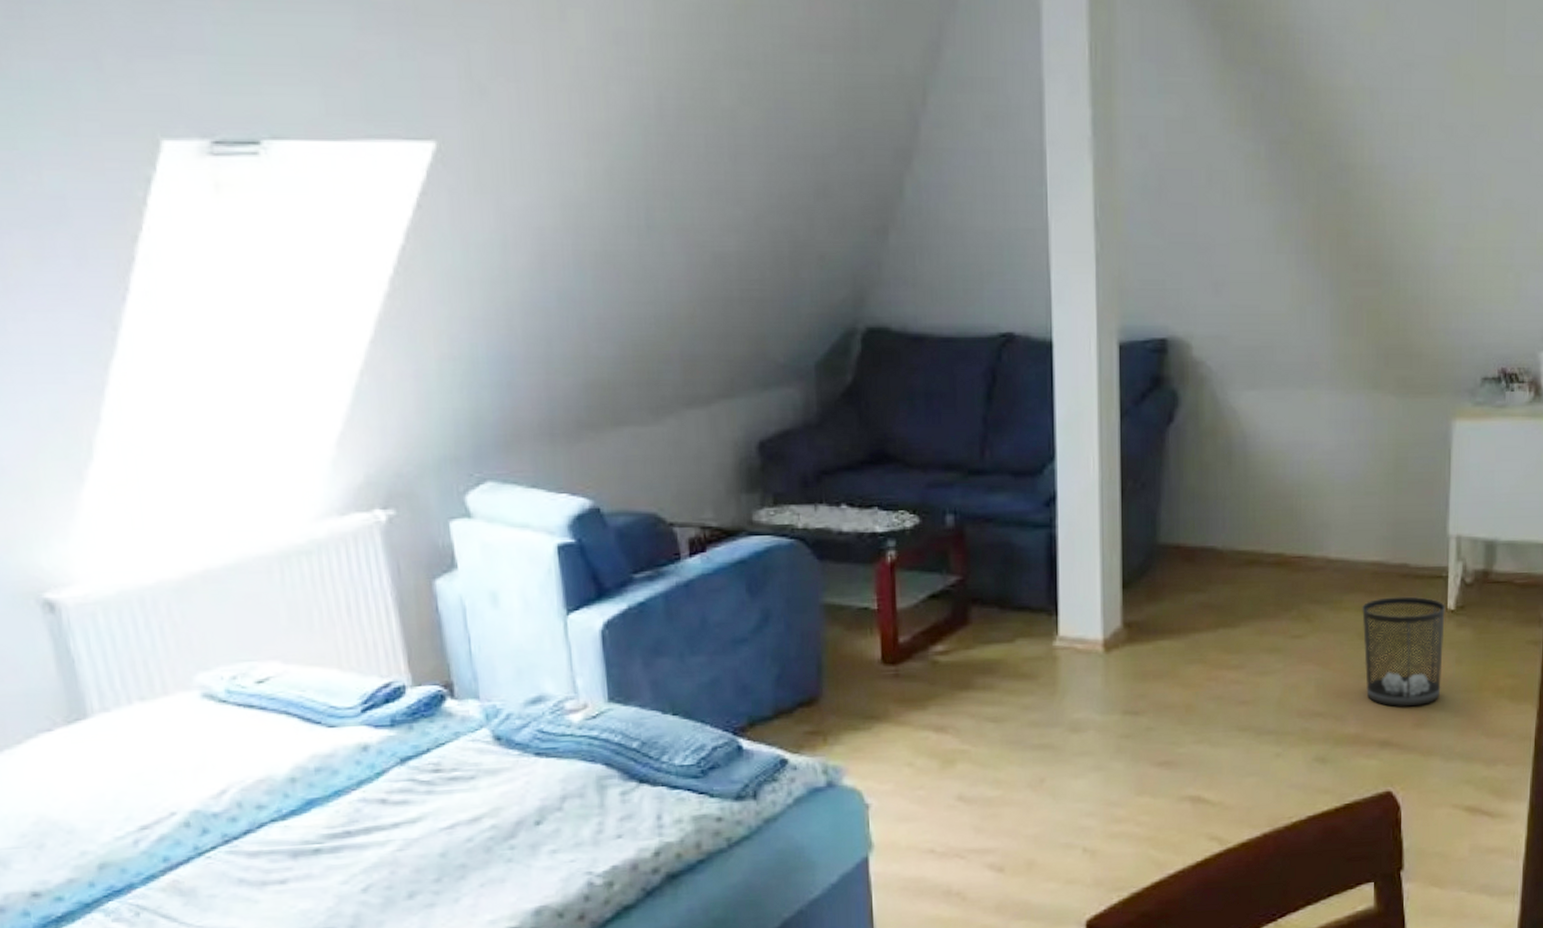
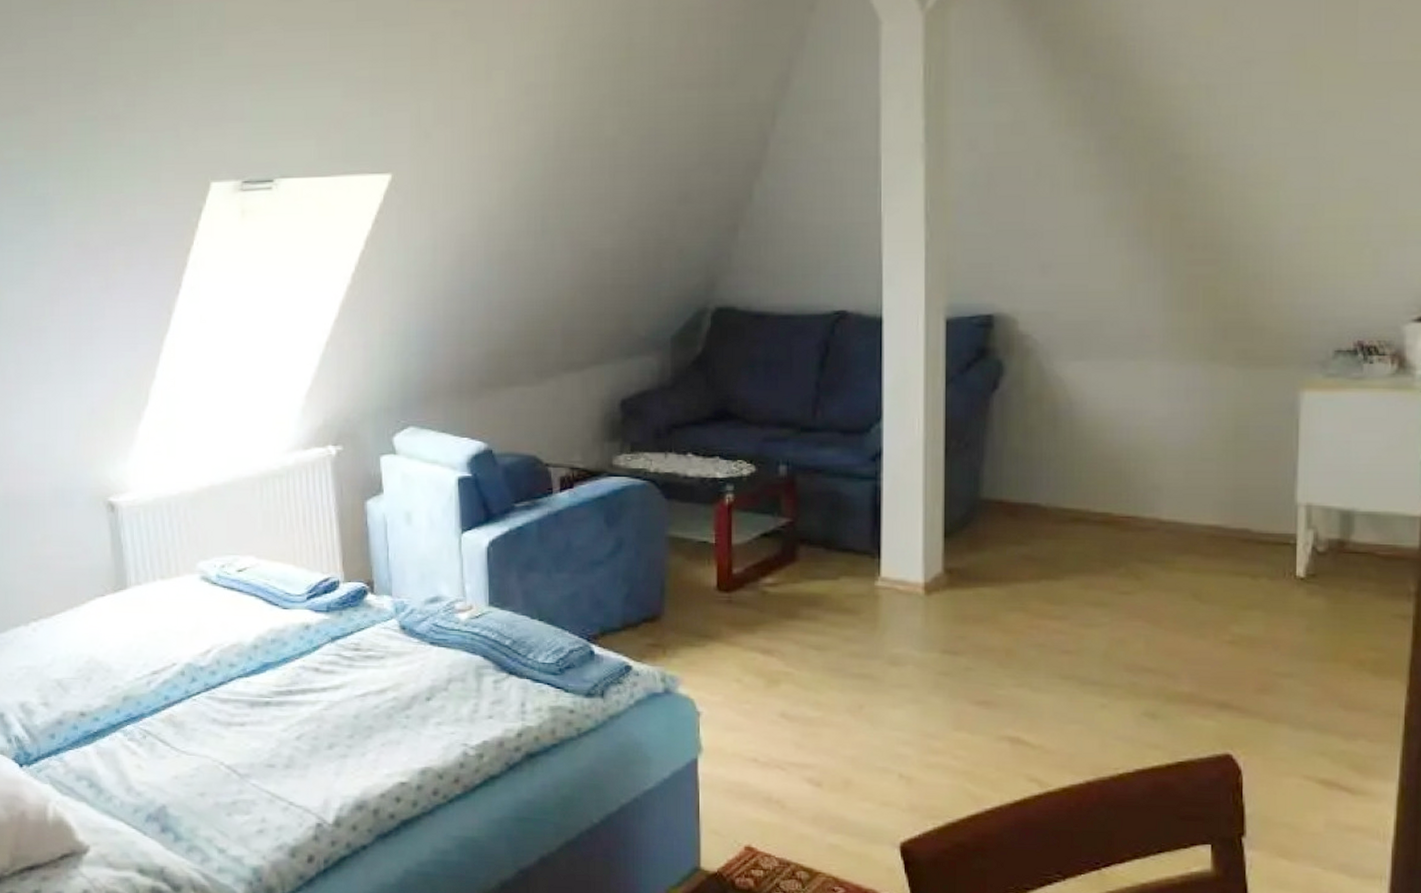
waste bin: present [1362,596,1445,707] -> none [1197,561,1293,671]

